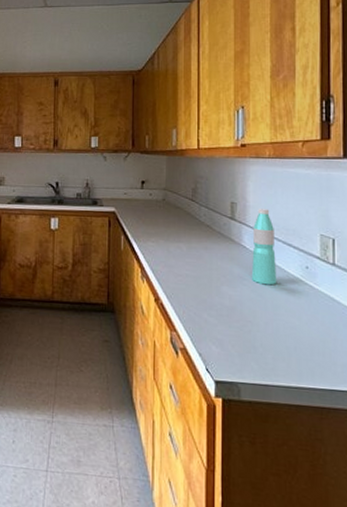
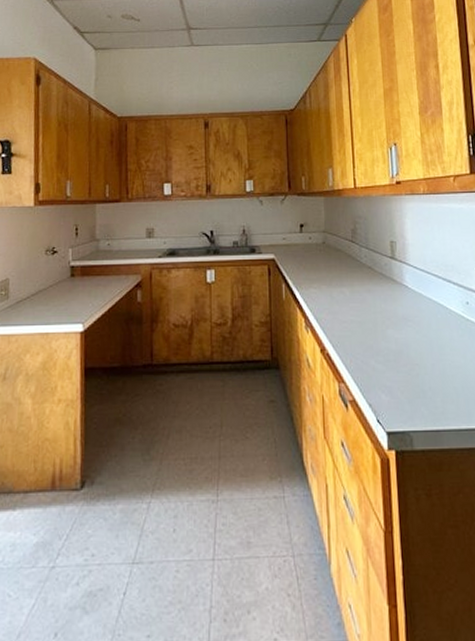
water bottle: present [251,209,277,285] -> none [413,246,441,325]

